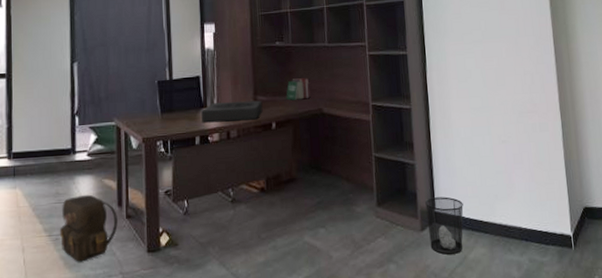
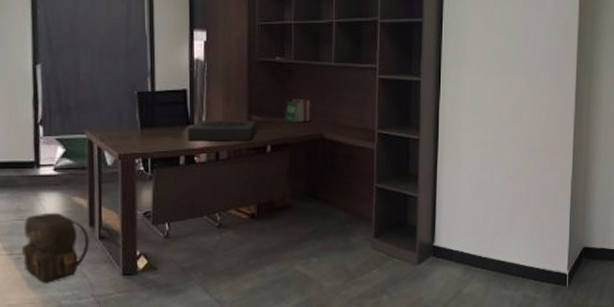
waste bin: present [425,197,463,255] -> none [425,231,463,288]

